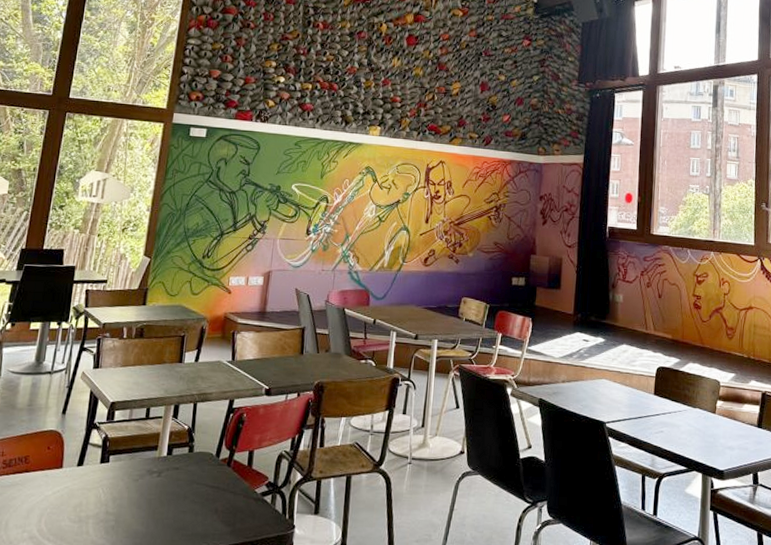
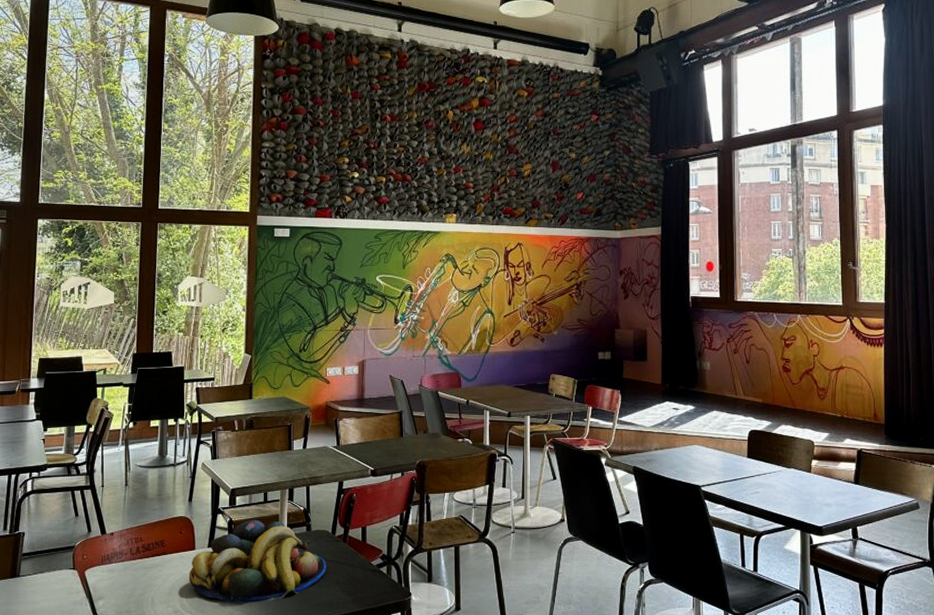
fruit bowl: none [51,437,207,533] -> present [189,519,327,605]

